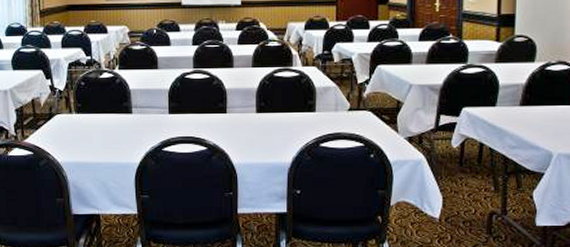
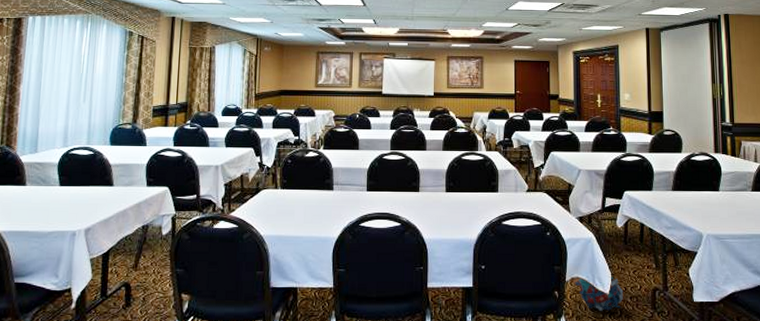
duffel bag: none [398,200,456,236] -> present [573,276,624,311]

